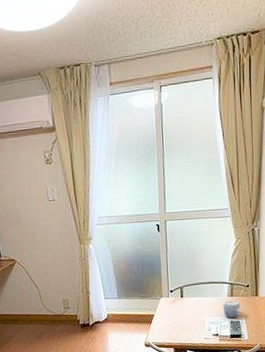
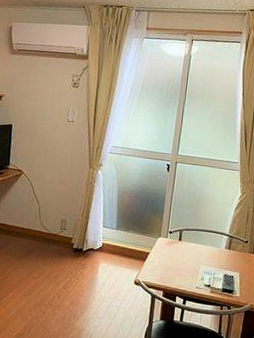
mug: present [223,300,240,318] -> none [218,252,236,272]

